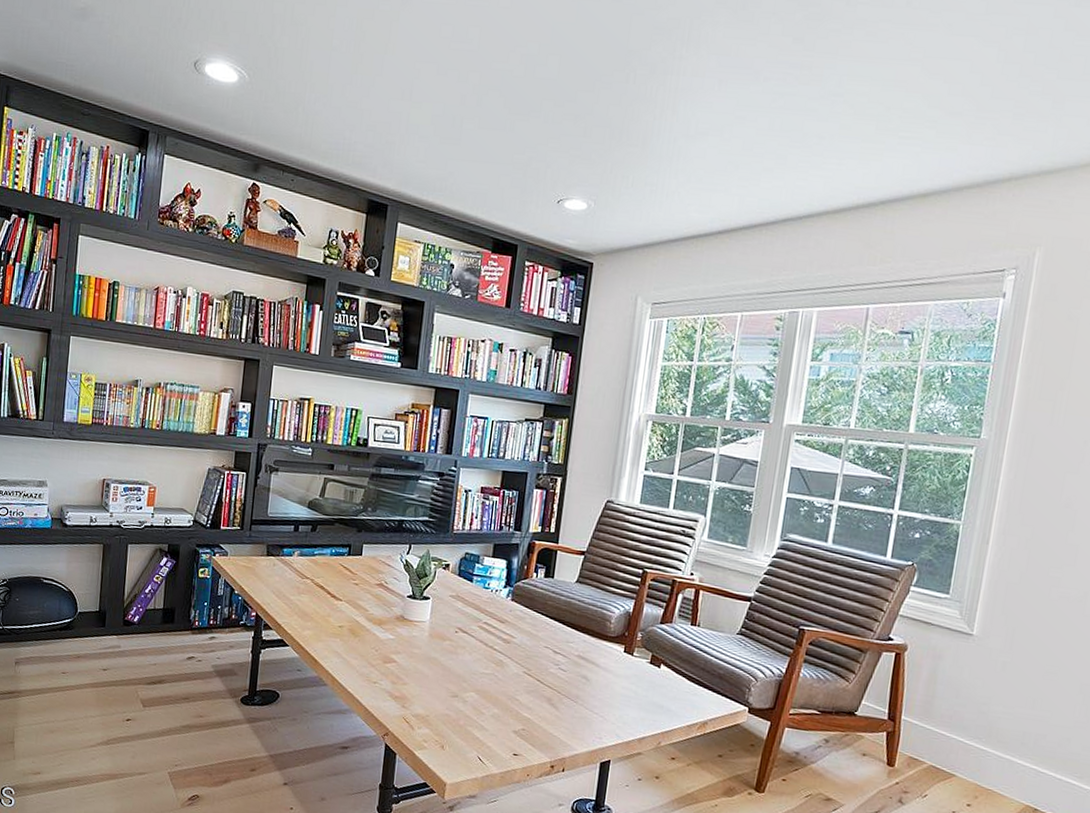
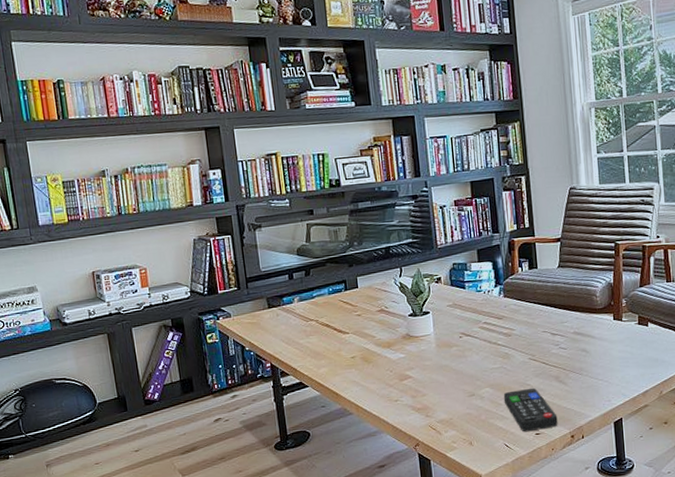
remote control: none [487,702,541,752] -> present [503,387,558,432]

